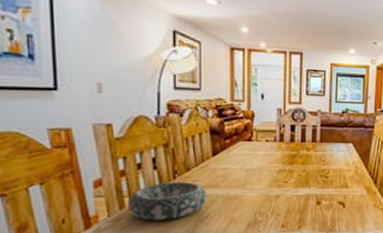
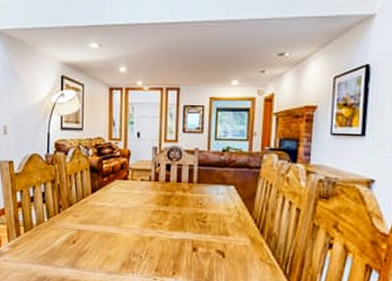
decorative bowl: present [127,182,207,220] -> none [22,215,86,251]

